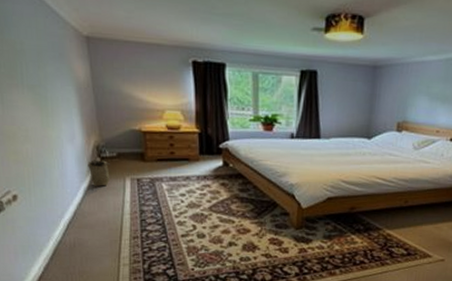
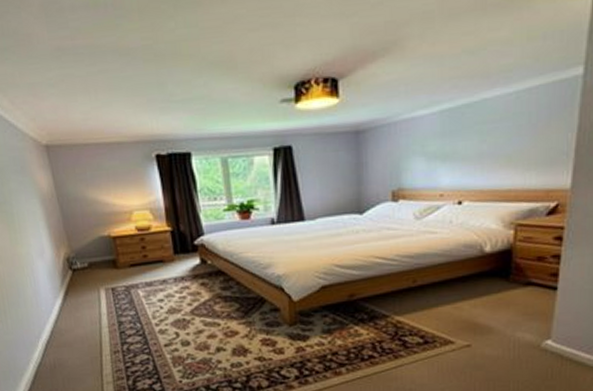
basket: present [88,160,111,187] -> none [60,272,84,301]

